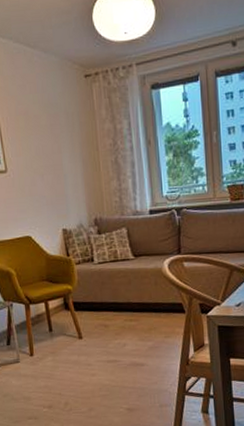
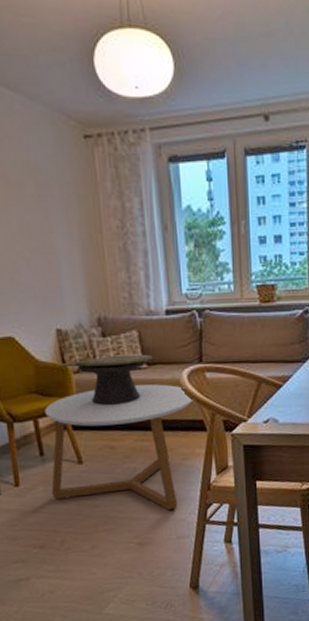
coffee table: none [53,272,175,382] -> present [44,384,195,511]
decorative bowl: none [66,247,139,291] -> present [61,354,153,406]

